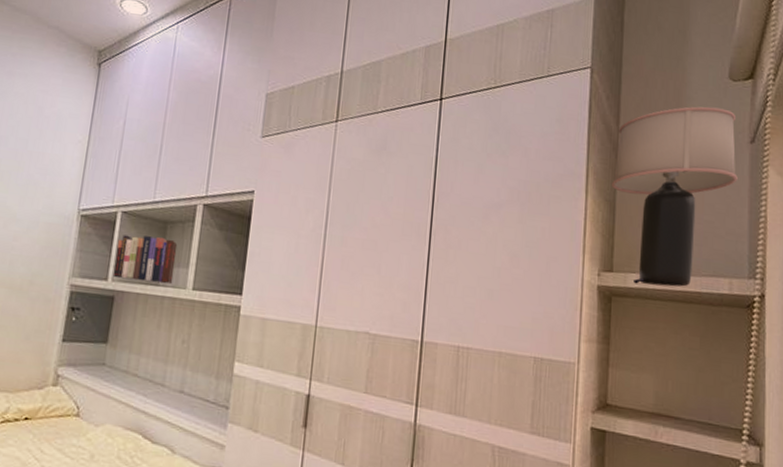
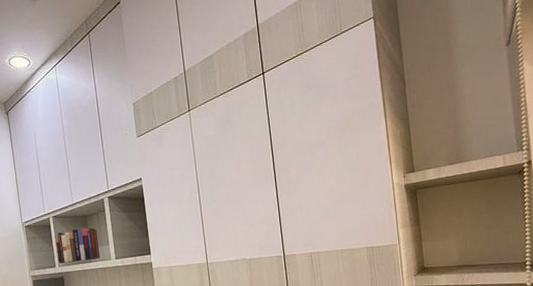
table lamp: present [611,106,738,287] -> none [403,23,500,177]

